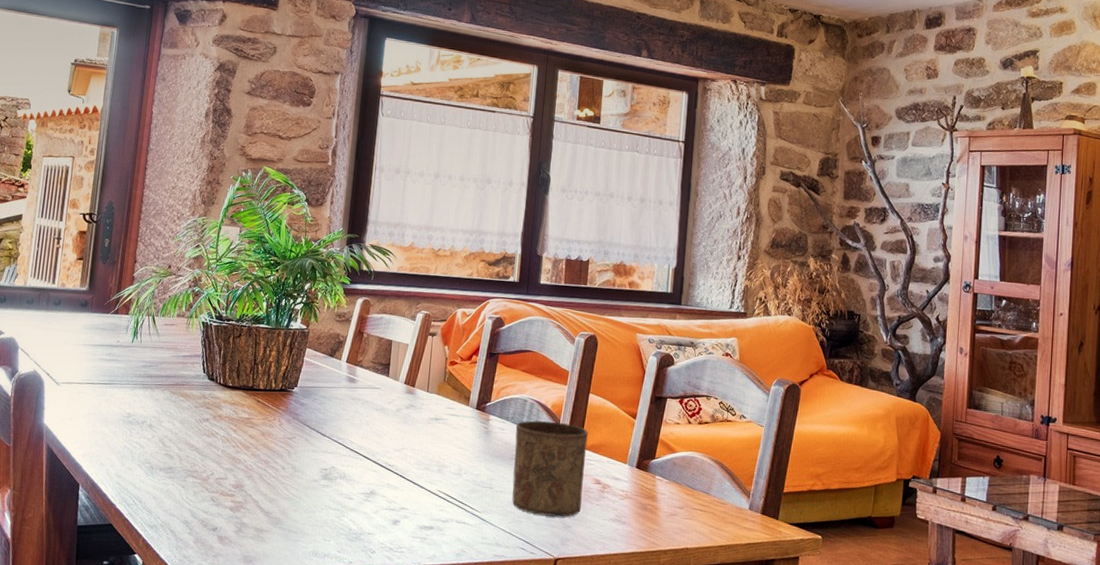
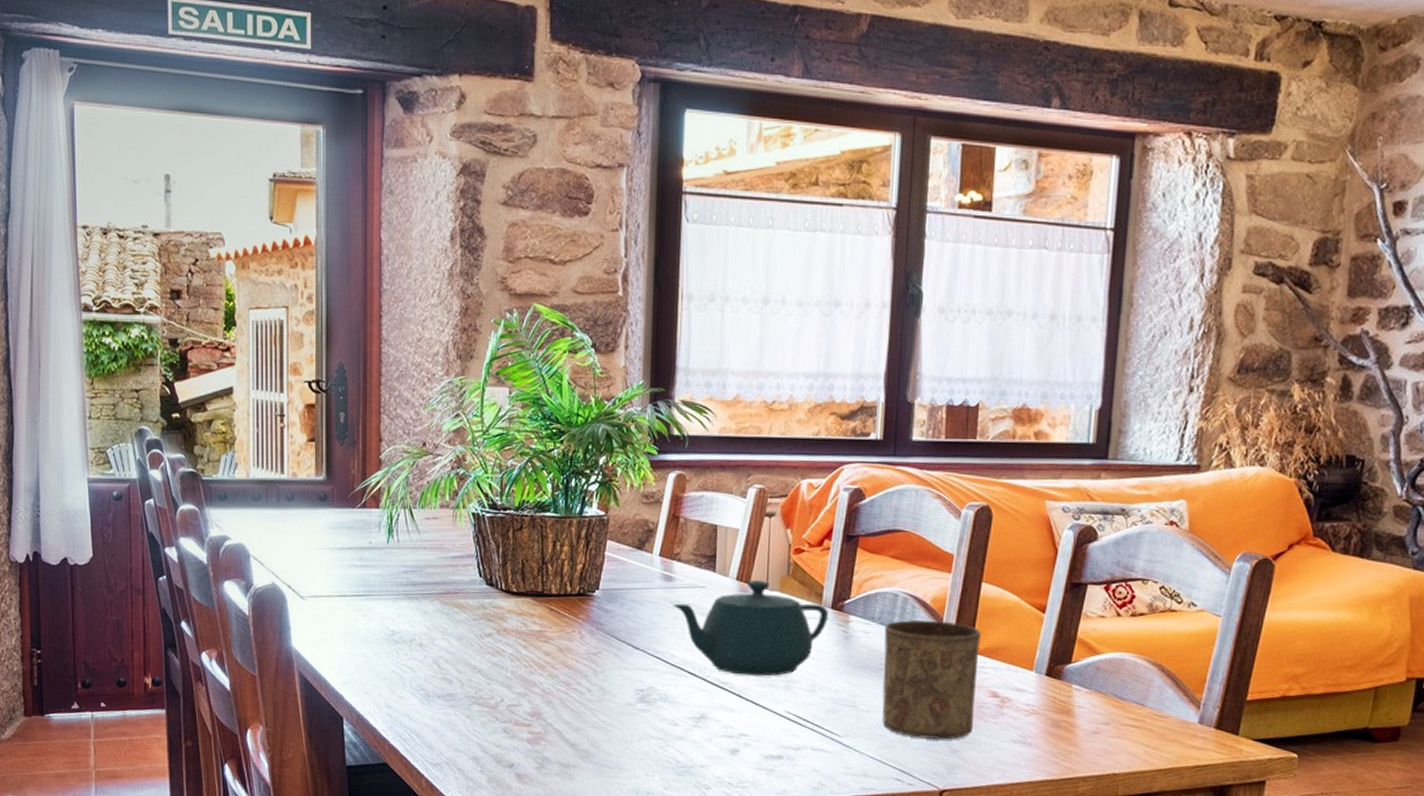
teapot: none [354,384,474,461] -> present [673,580,828,676]

